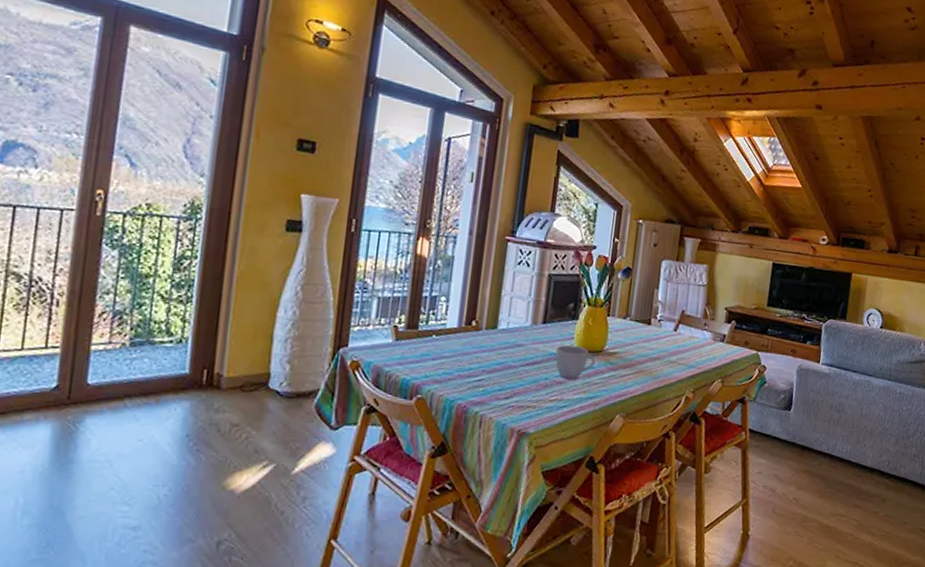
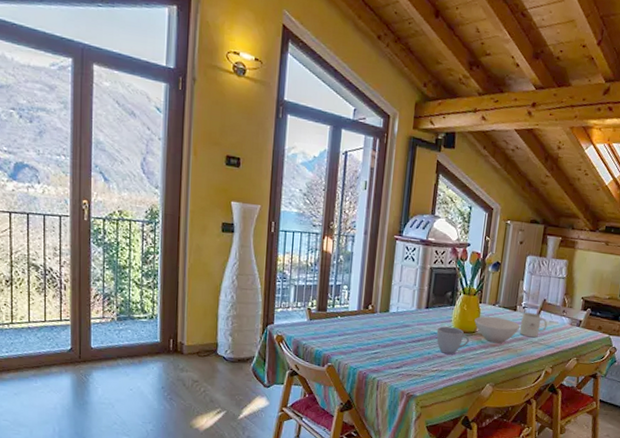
bowl: none [601,332,655,365] -> present [474,316,520,344]
mug: none [655,326,687,357] -> present [520,312,548,338]

